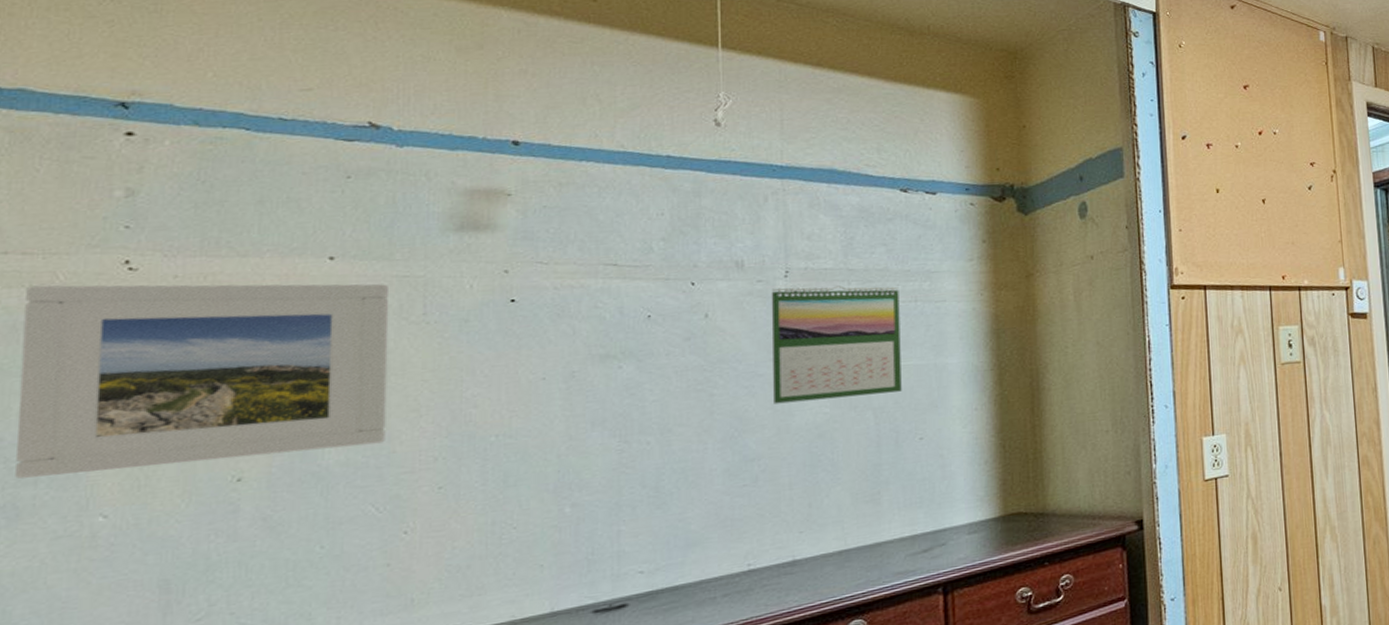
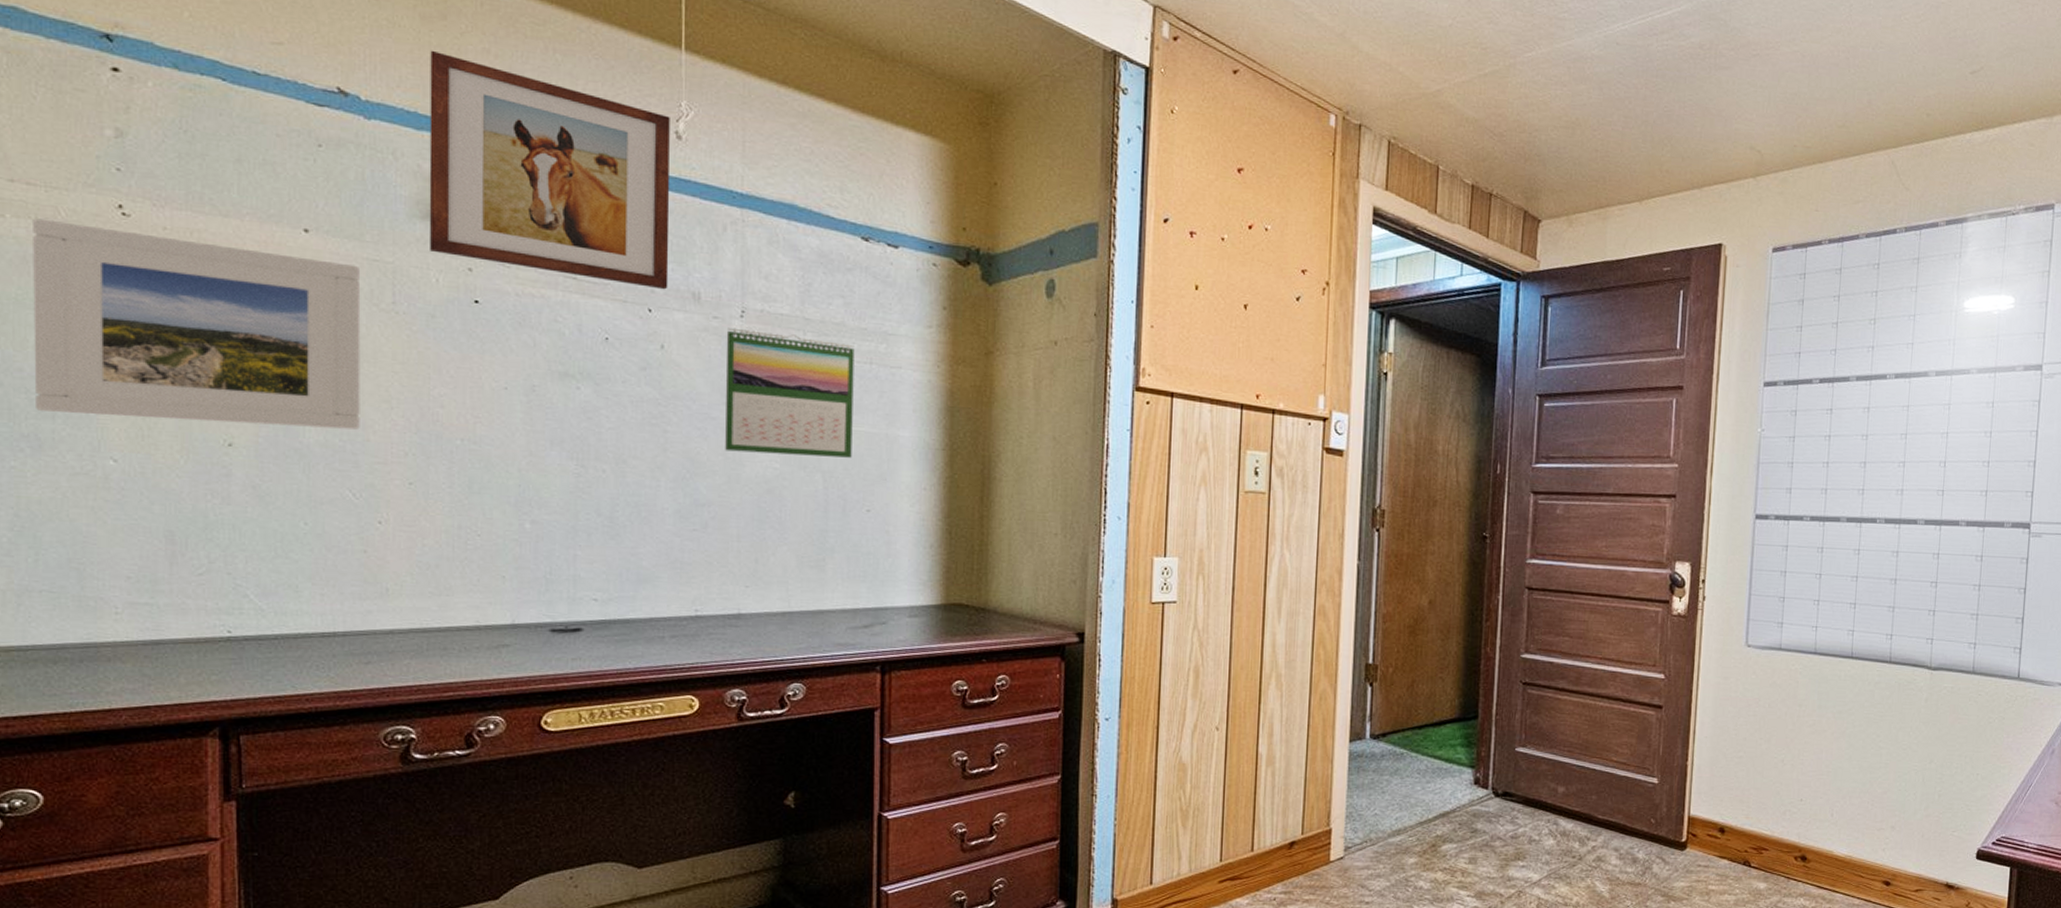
wall art: none [463,77,711,263] -> present [429,50,670,290]

